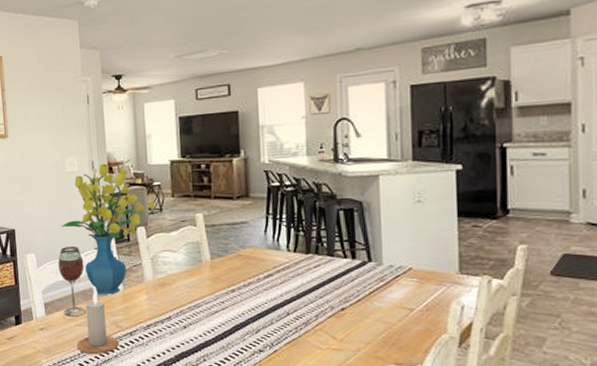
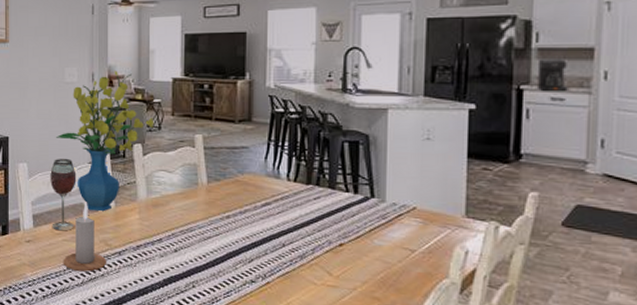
coffee maker: none [519,115,549,147] -> present [538,59,568,91]

